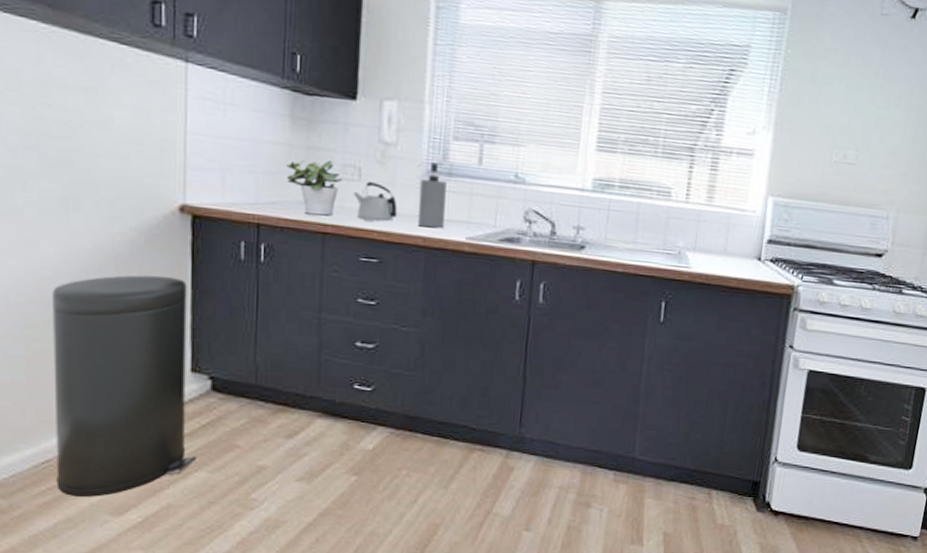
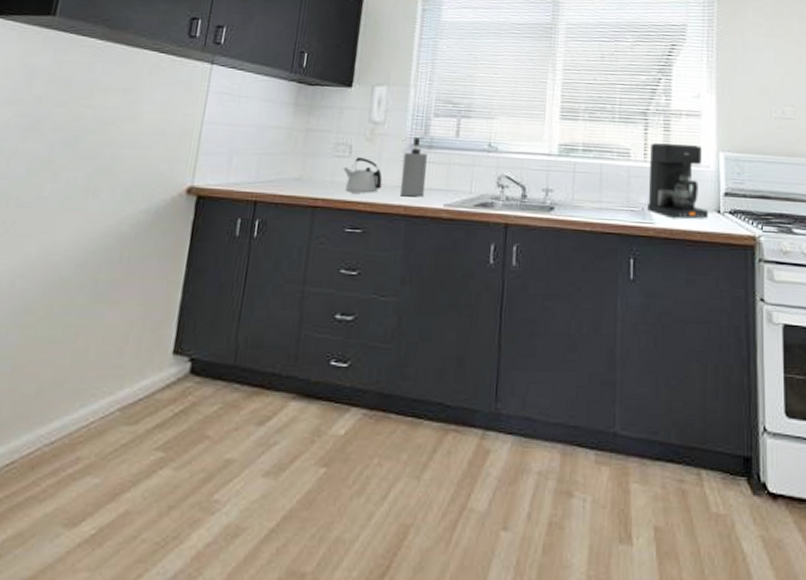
pedal bin: present [53,275,196,497] -> none [15,256,183,505]
potted plant: present [286,159,342,216] -> none [285,139,335,191]
coffee maker: none [684,183,750,266] -> present [647,143,709,220]

